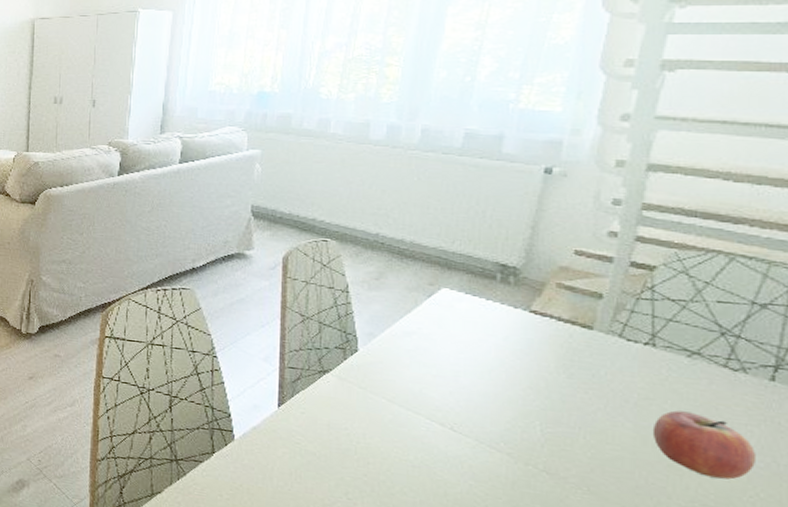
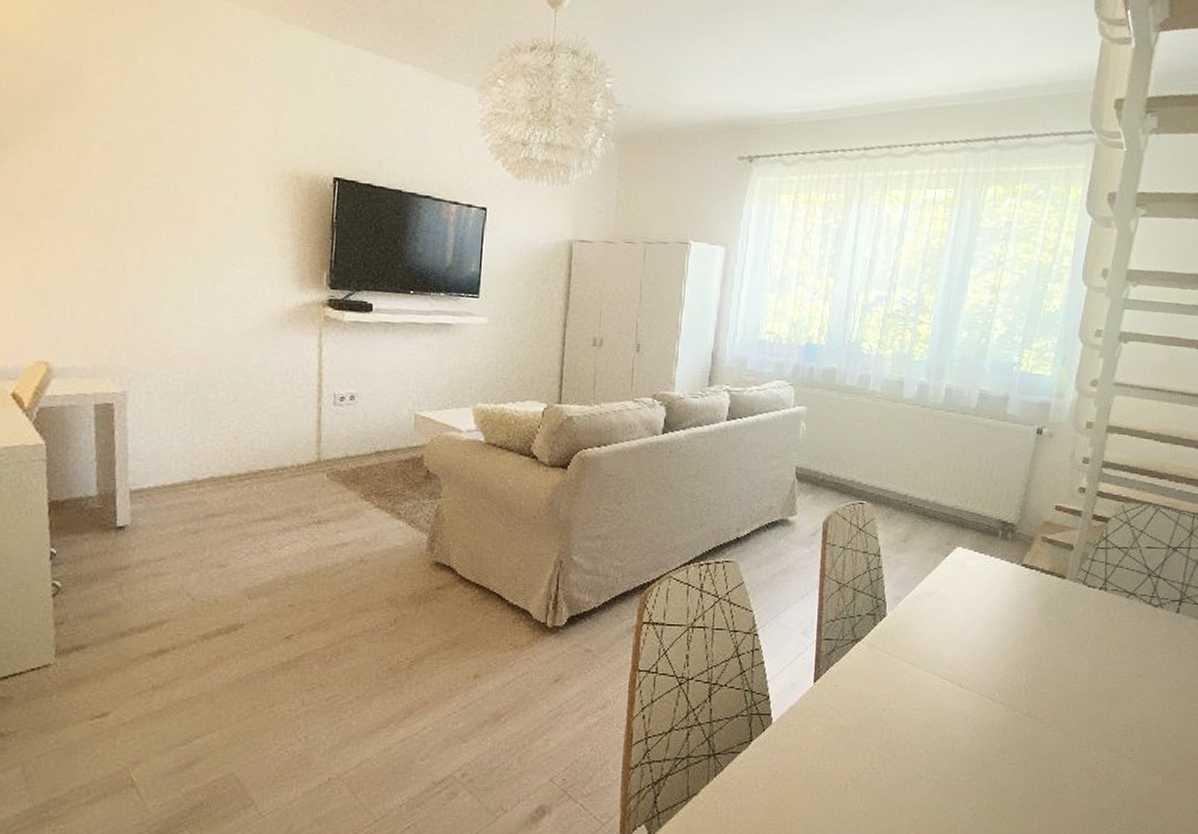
fruit: present [652,410,755,480] -> none [1101,646,1166,702]

